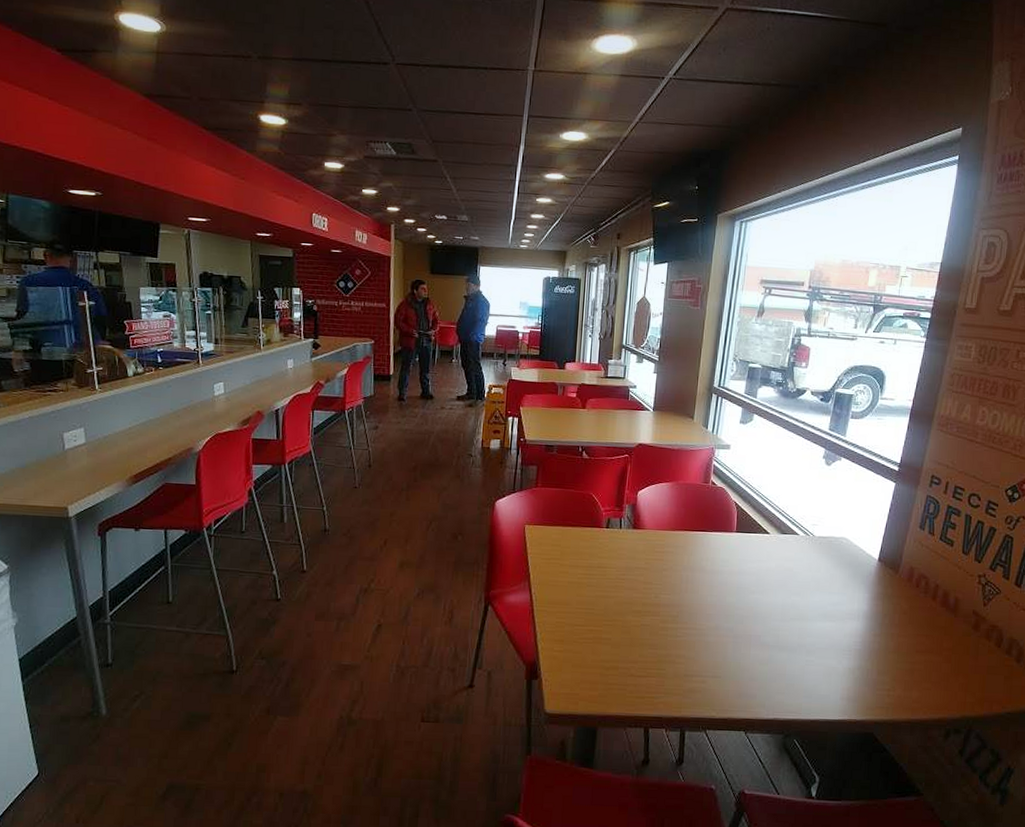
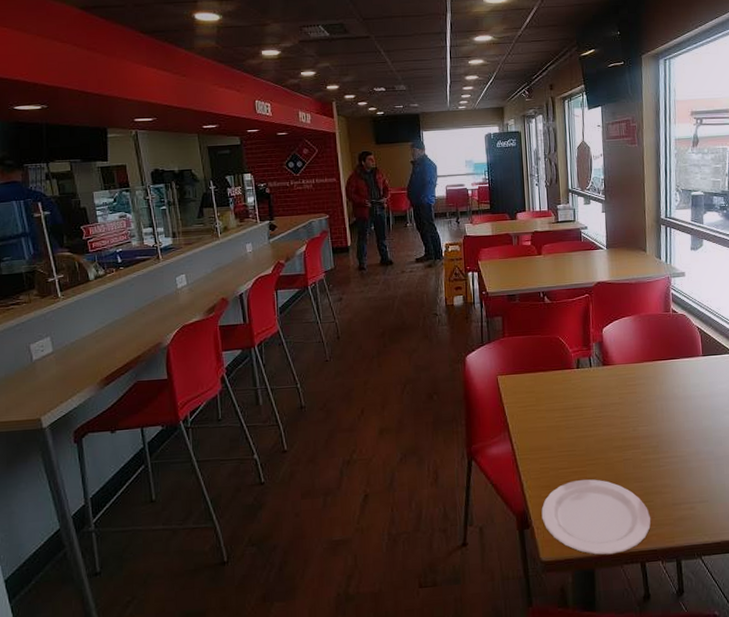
plate: none [551,638,661,716] -> present [541,479,651,556]

